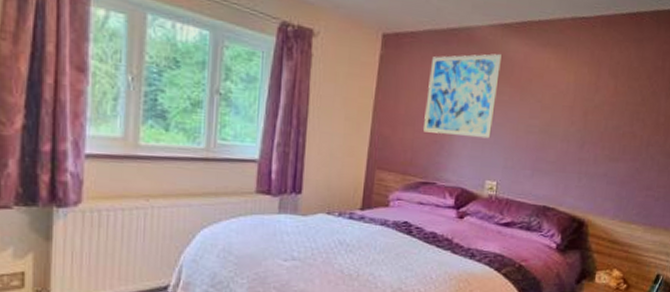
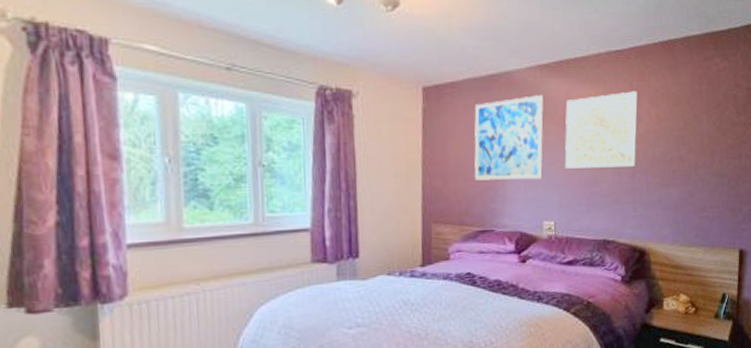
wall art: none [514,60,599,137] -> present [564,91,639,169]

